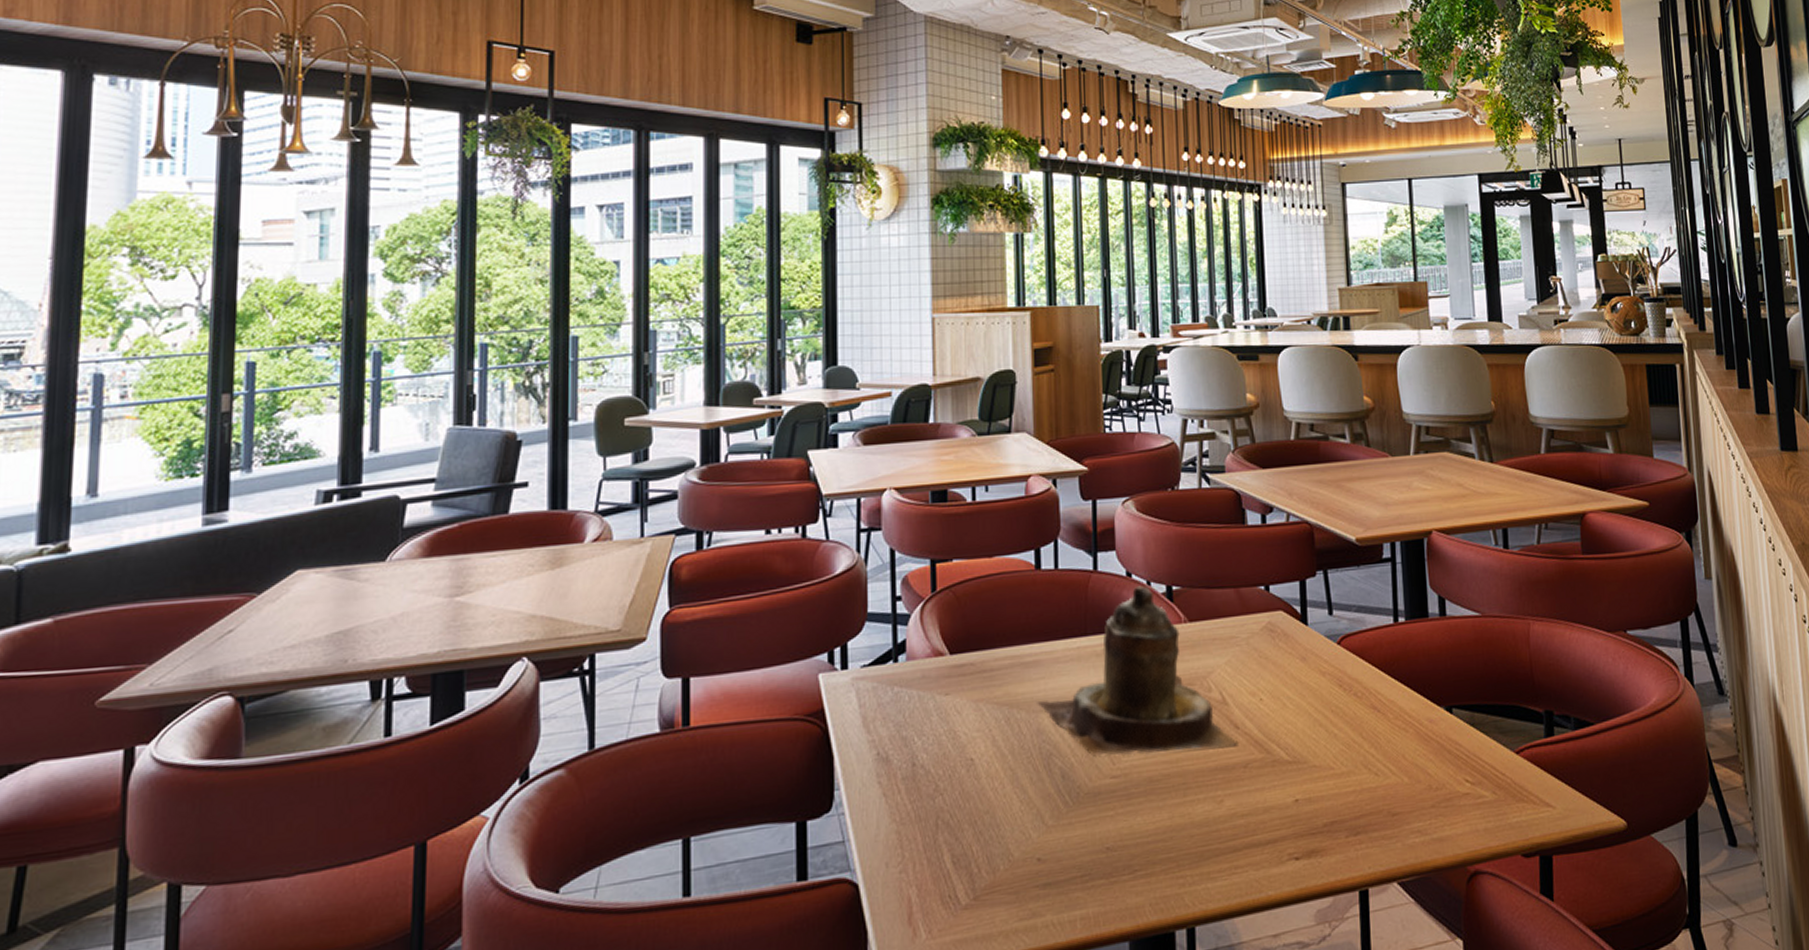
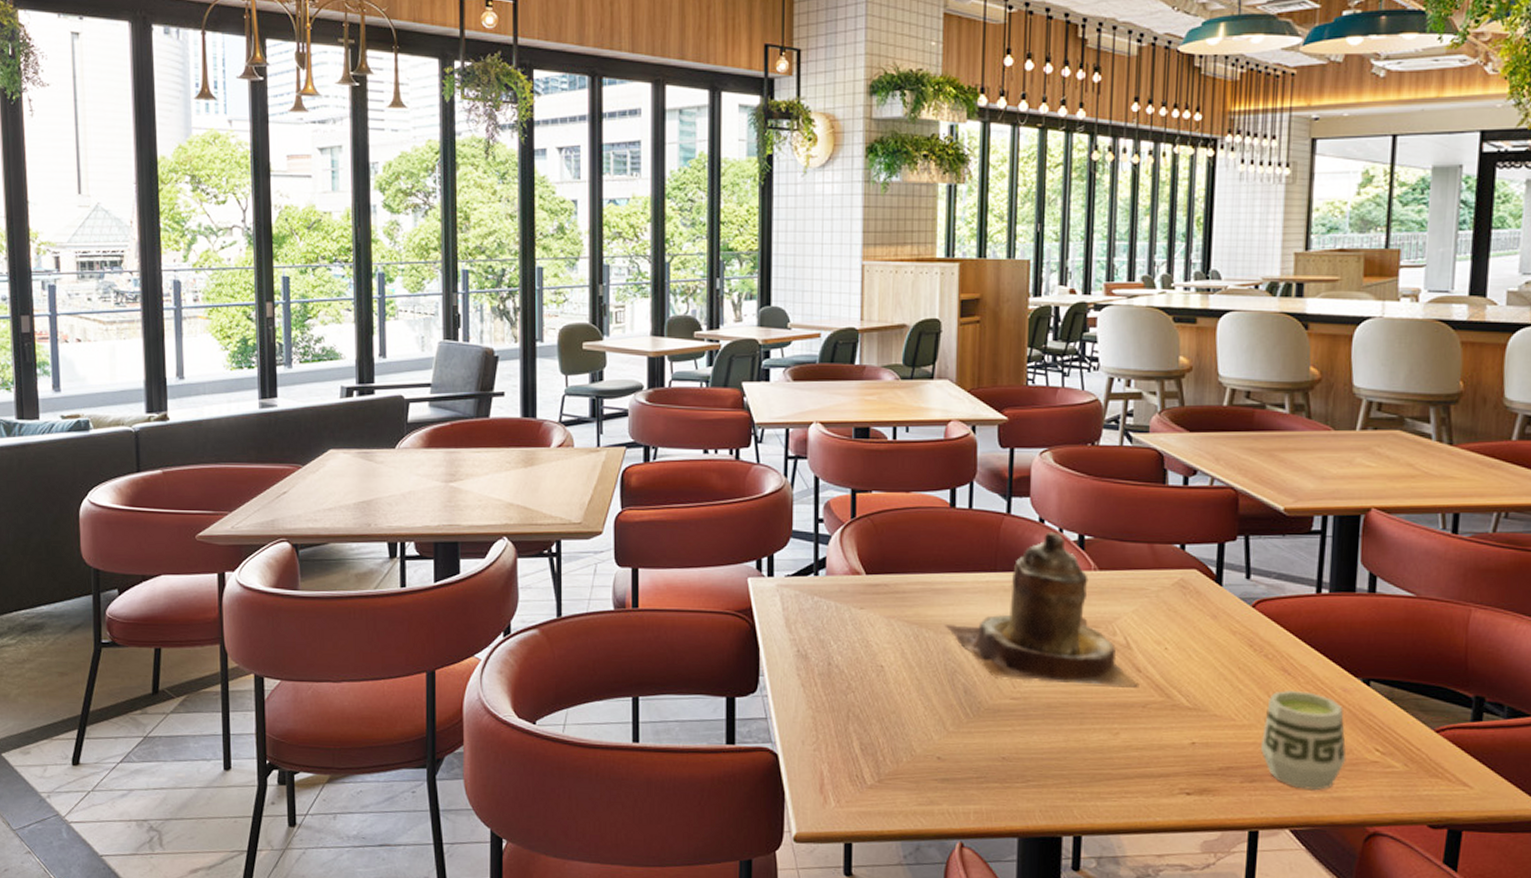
cup: none [1360,727,1441,835] -> present [1260,691,1347,790]

